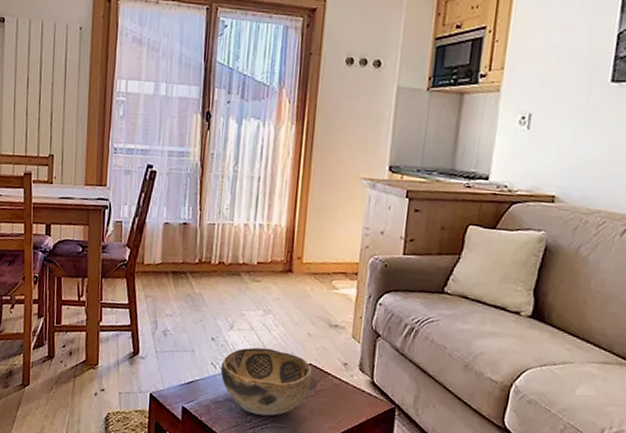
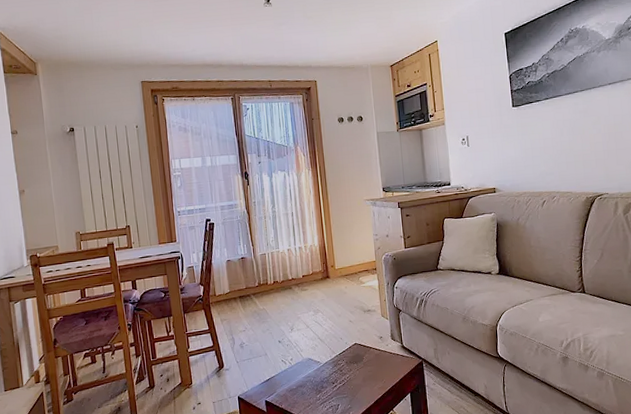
decorative bowl: present [220,347,313,416] -> none [289,338,360,393]

